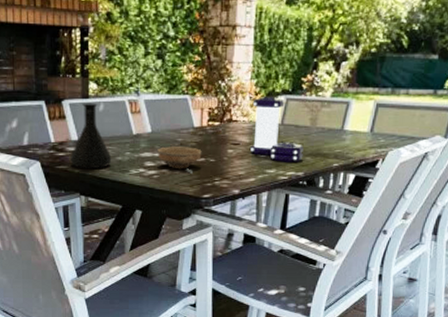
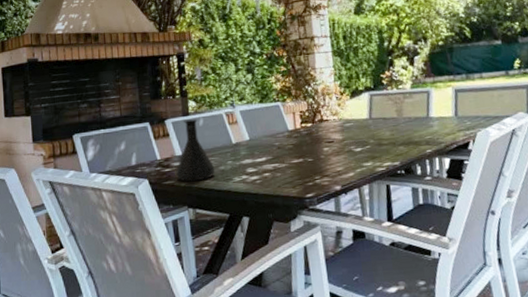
bowl: present [157,146,202,174] -> none [257,149,300,175]
lantern: present [249,96,303,162] -> none [339,93,396,155]

